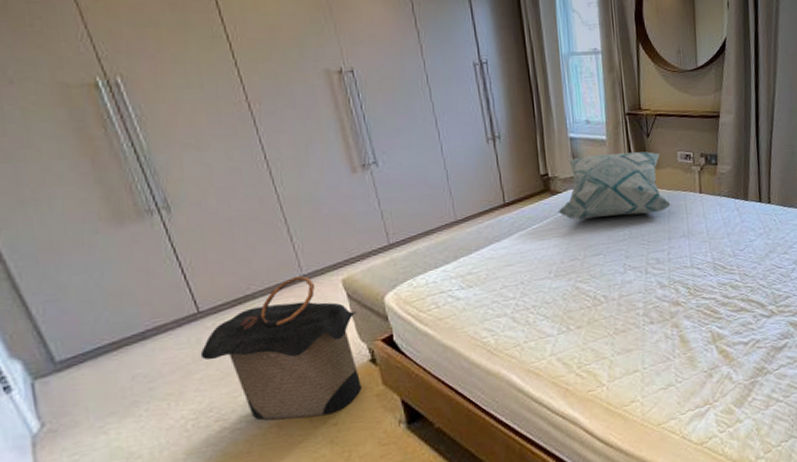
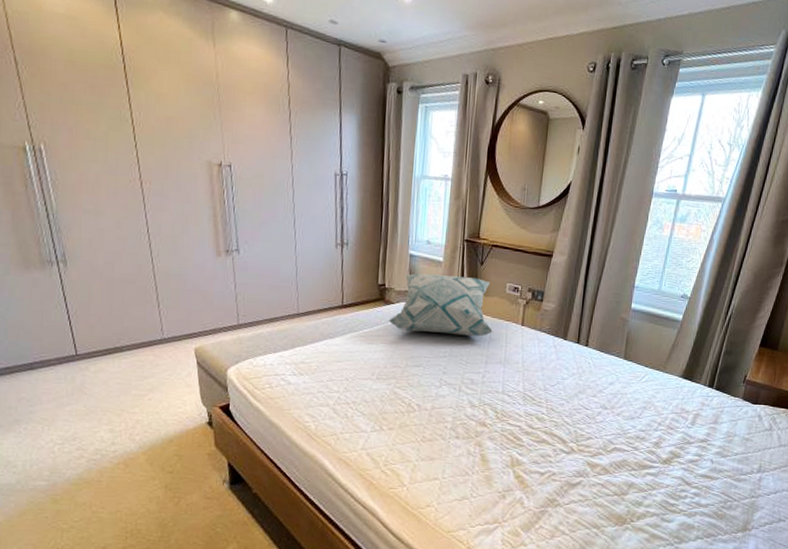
laundry hamper: present [200,275,363,421] -> none [73,338,203,463]

